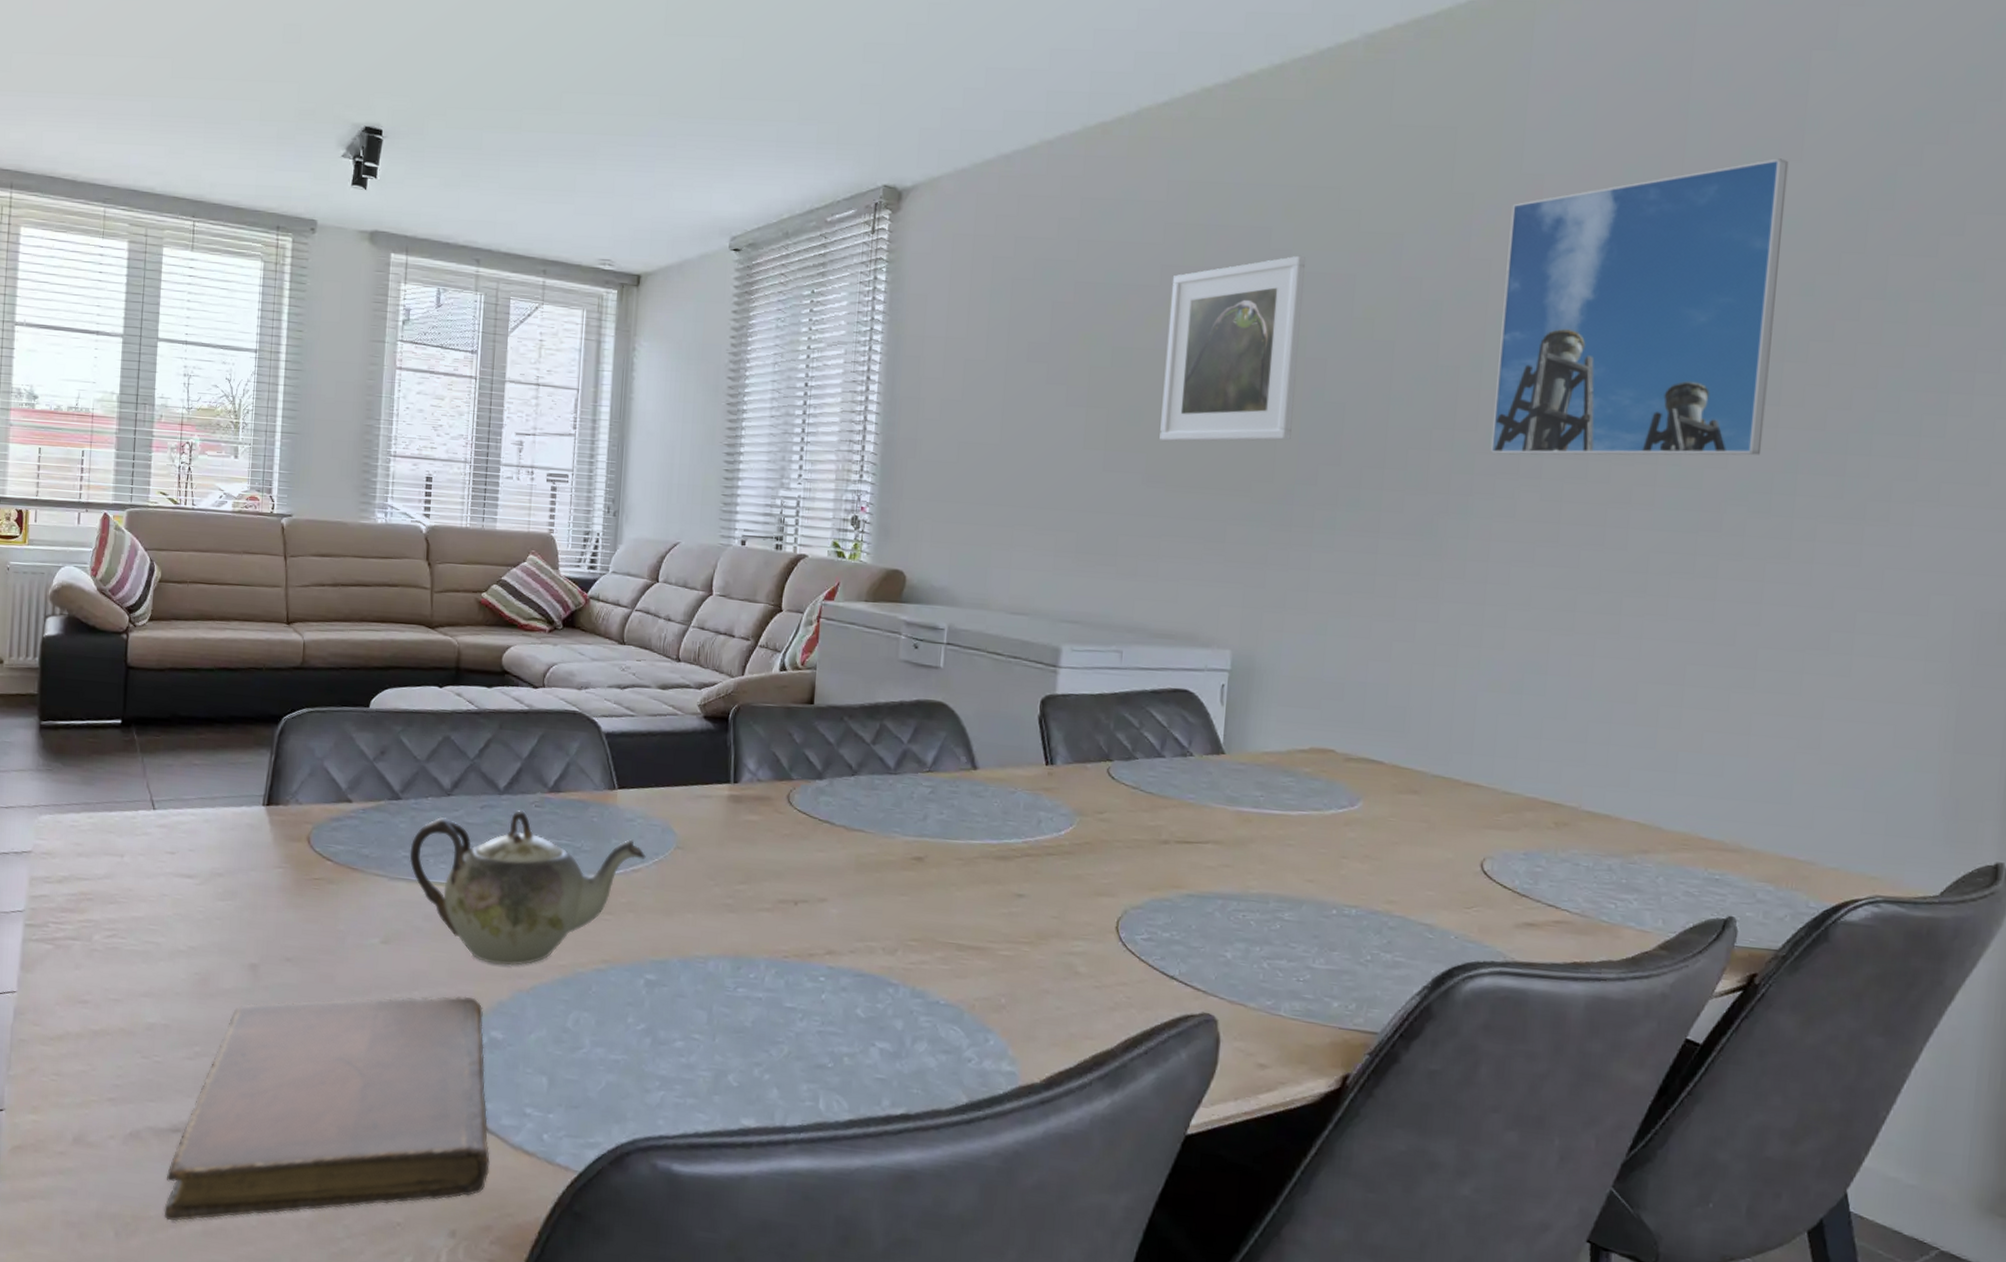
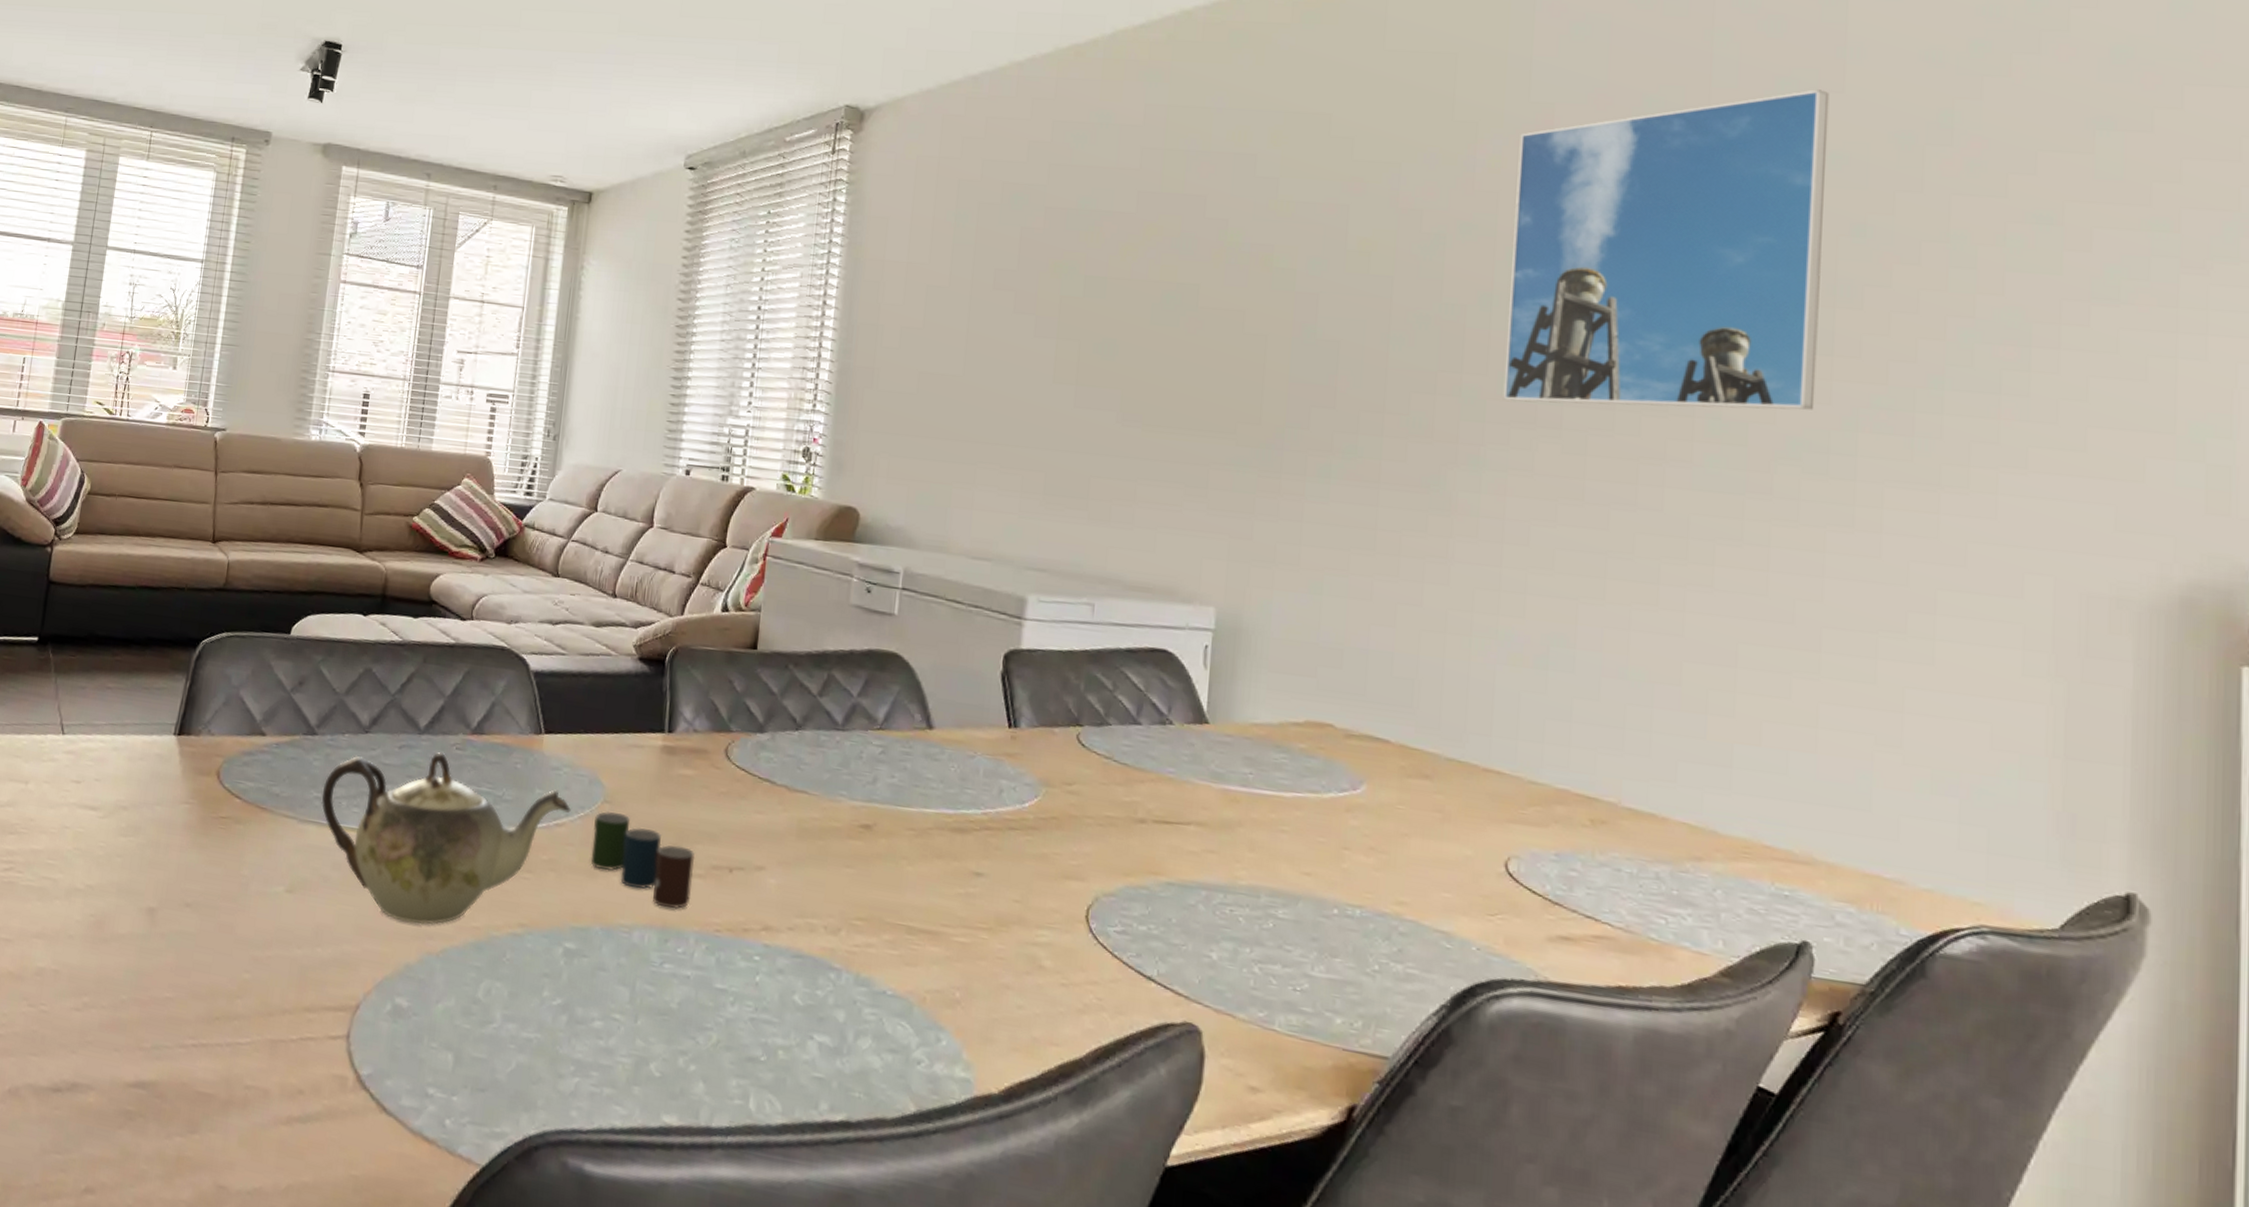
notebook: present [164,996,490,1222] -> none [36,951,389,1194]
cup: none [666,857,762,940] -> present [590,811,694,910]
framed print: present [1159,255,1305,442] -> none [1136,183,1294,380]

